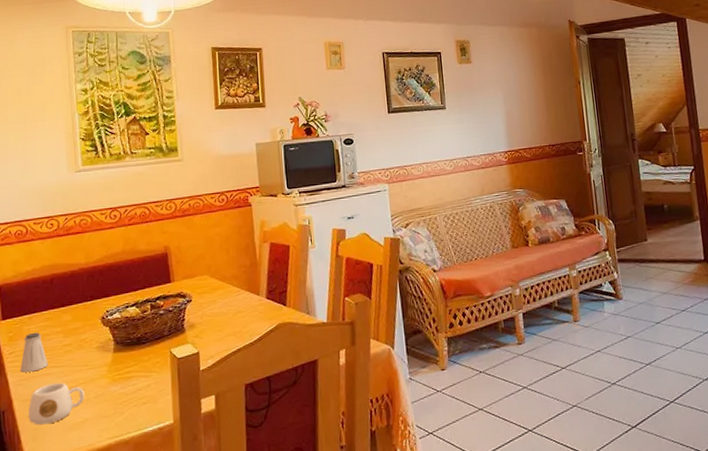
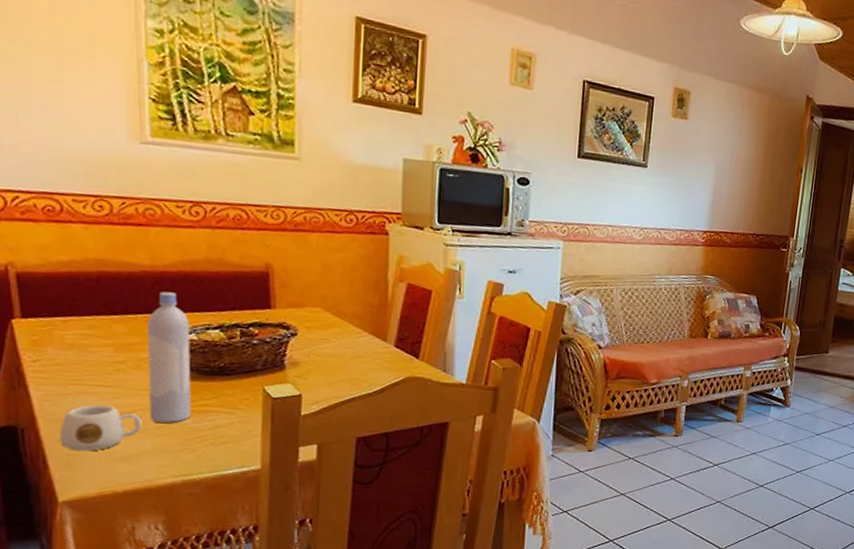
saltshaker: present [20,332,48,373] -> none [49,340,91,388]
bottle: none [85,282,119,392] -> present [147,291,191,423]

